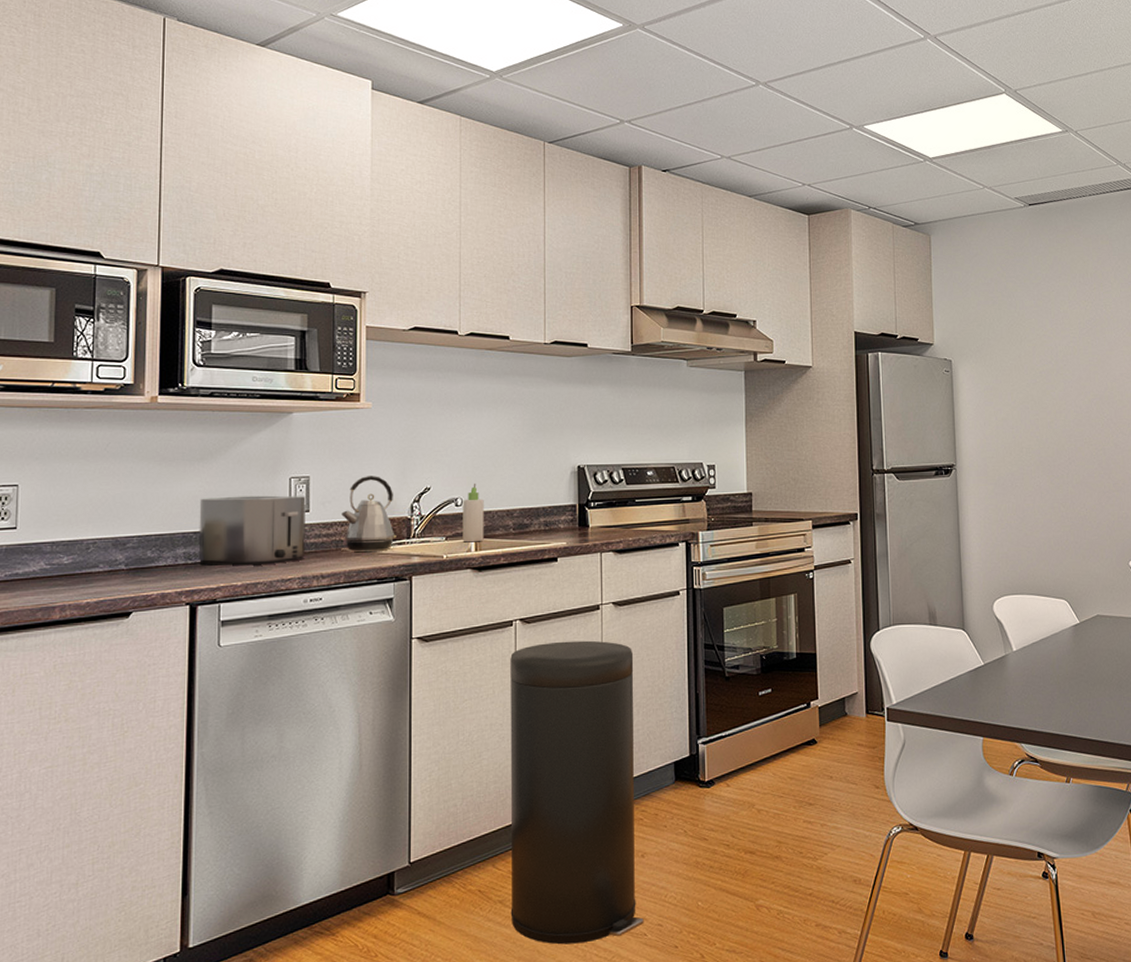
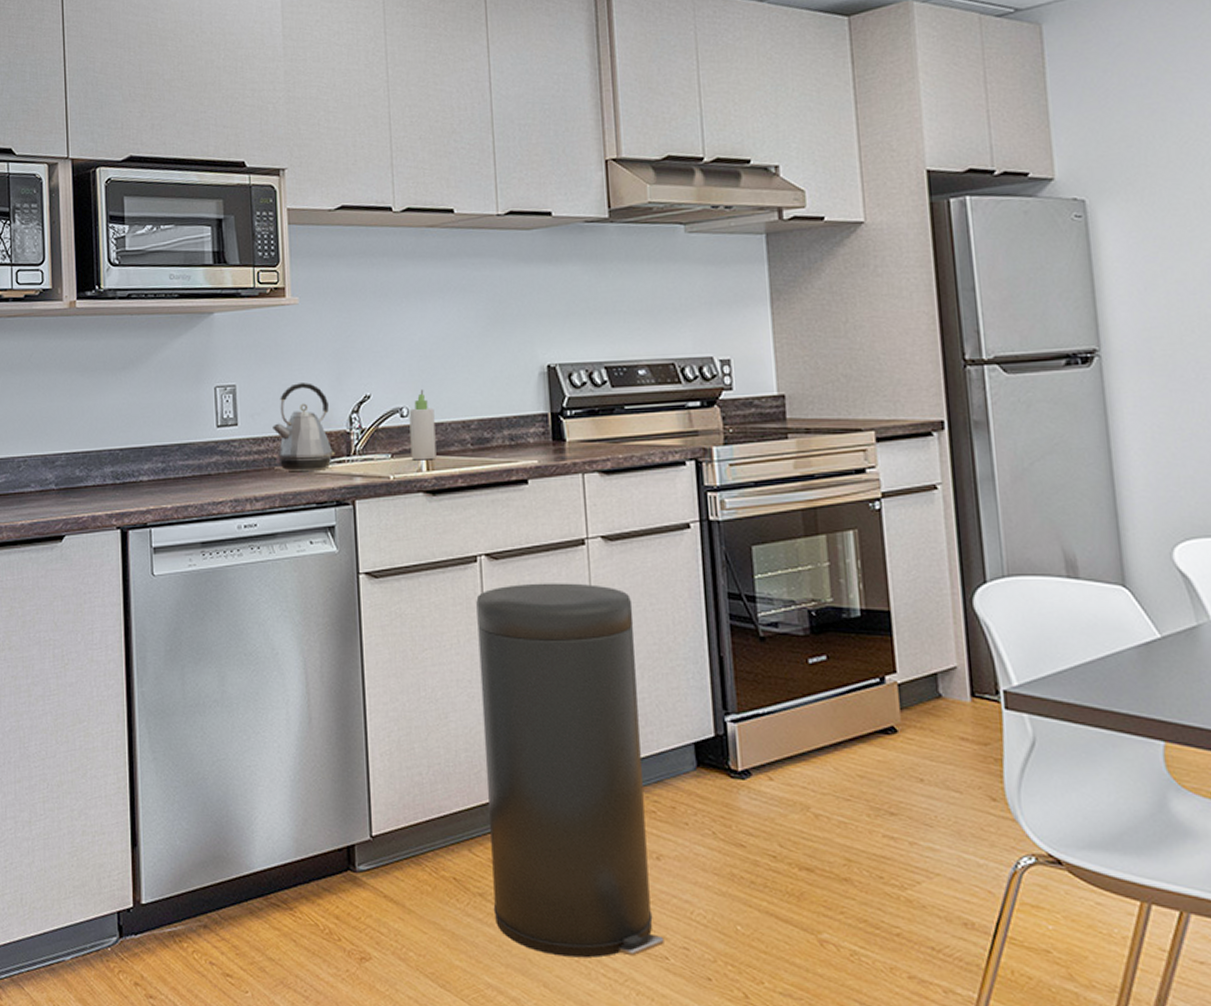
toaster: present [198,495,306,567] -> none [124,407,236,488]

